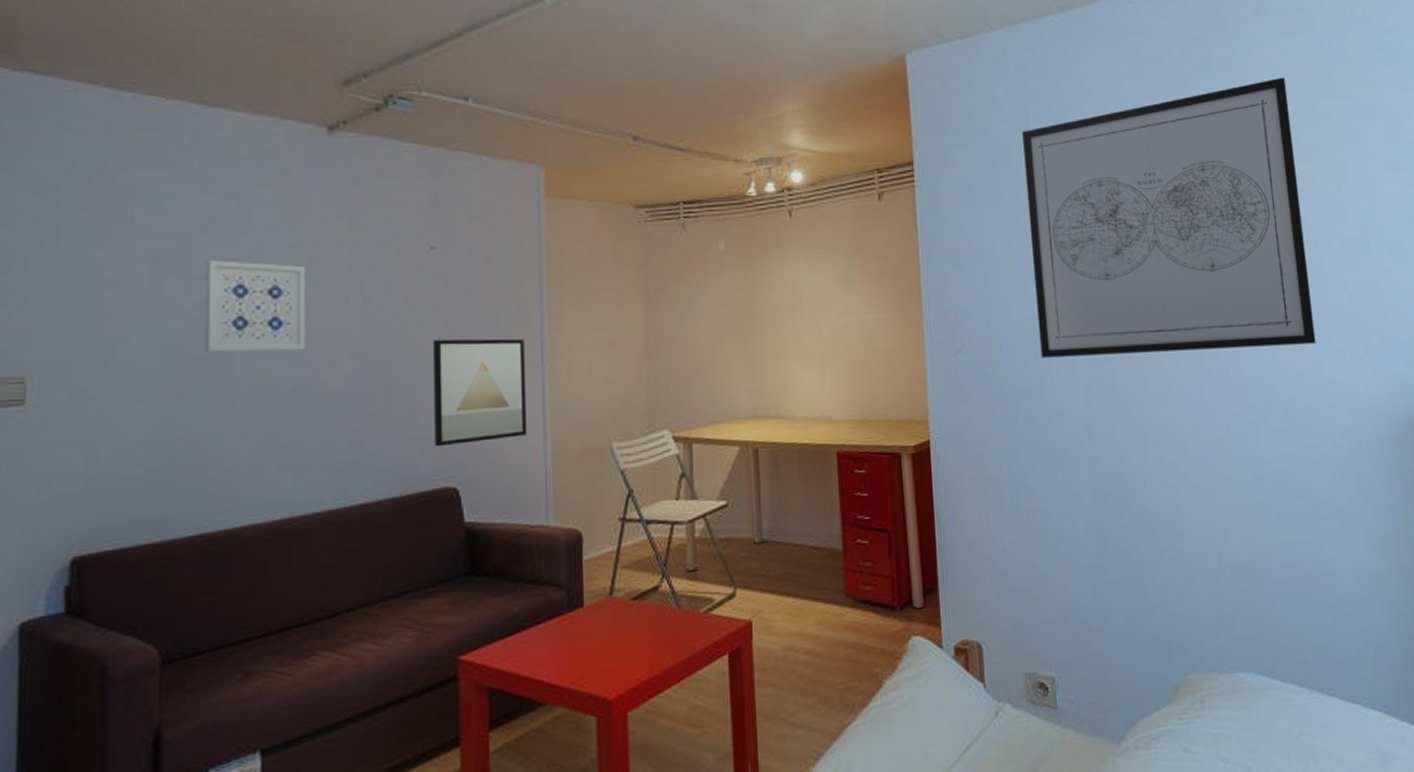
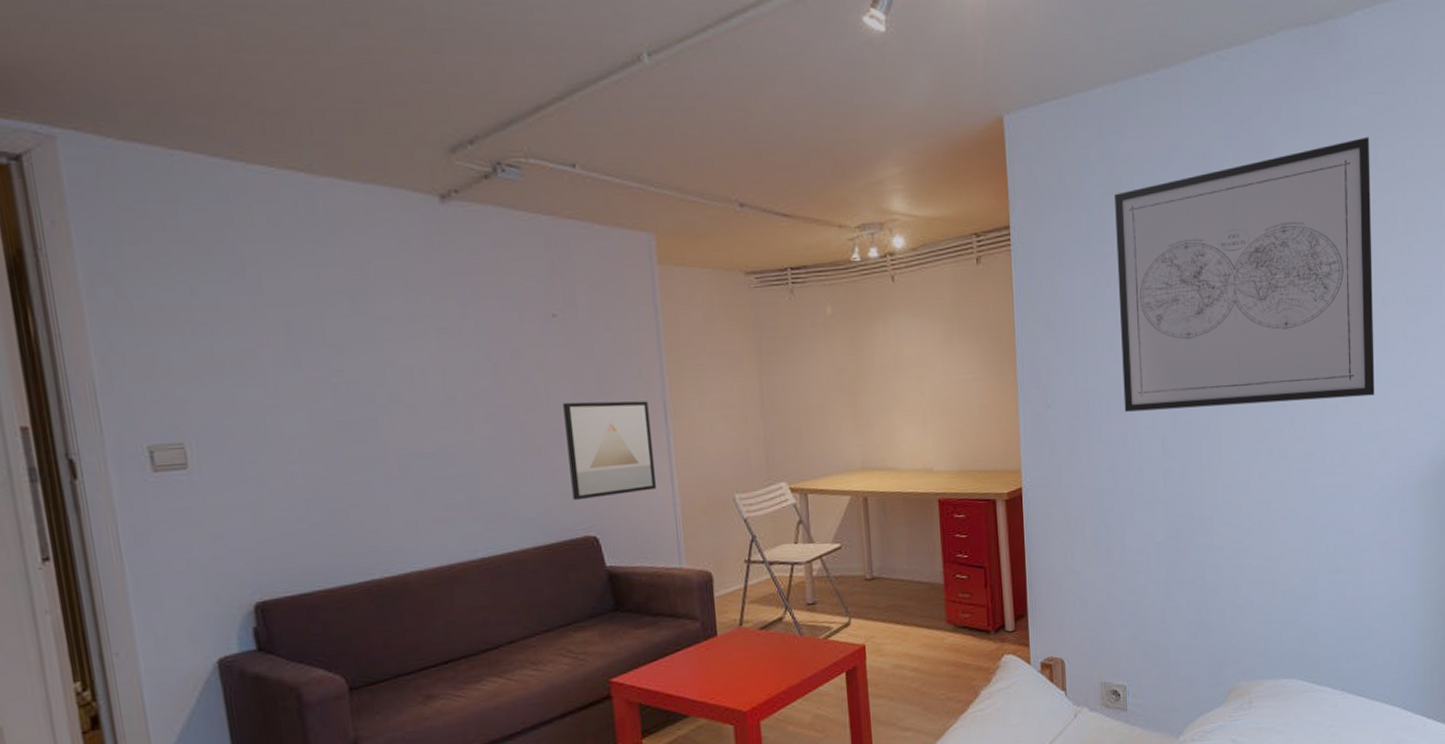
wall art: present [205,259,305,353] -> none [338,329,443,418]

